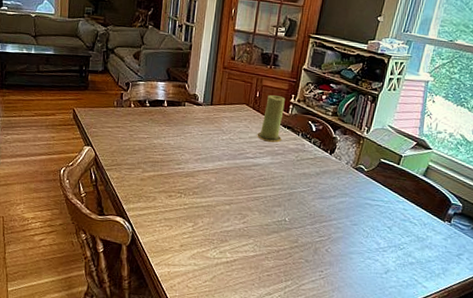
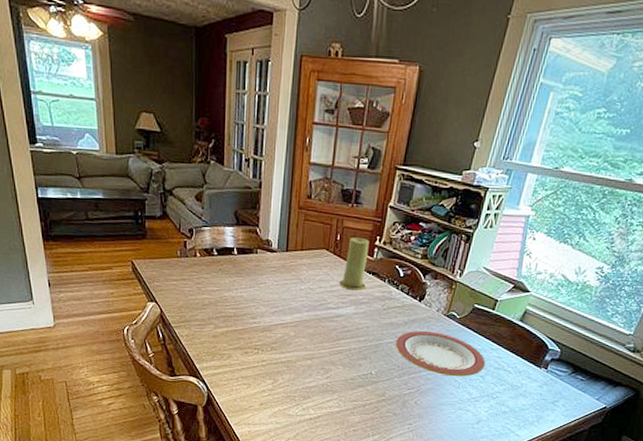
plate: none [308,181,393,227] -> present [395,330,486,377]

